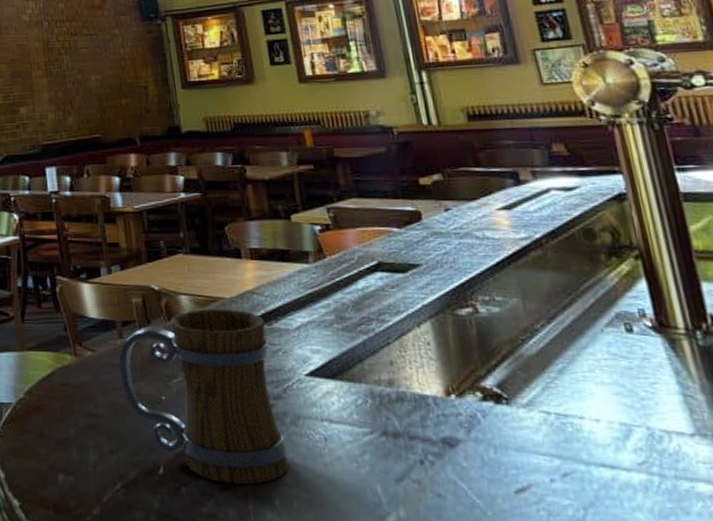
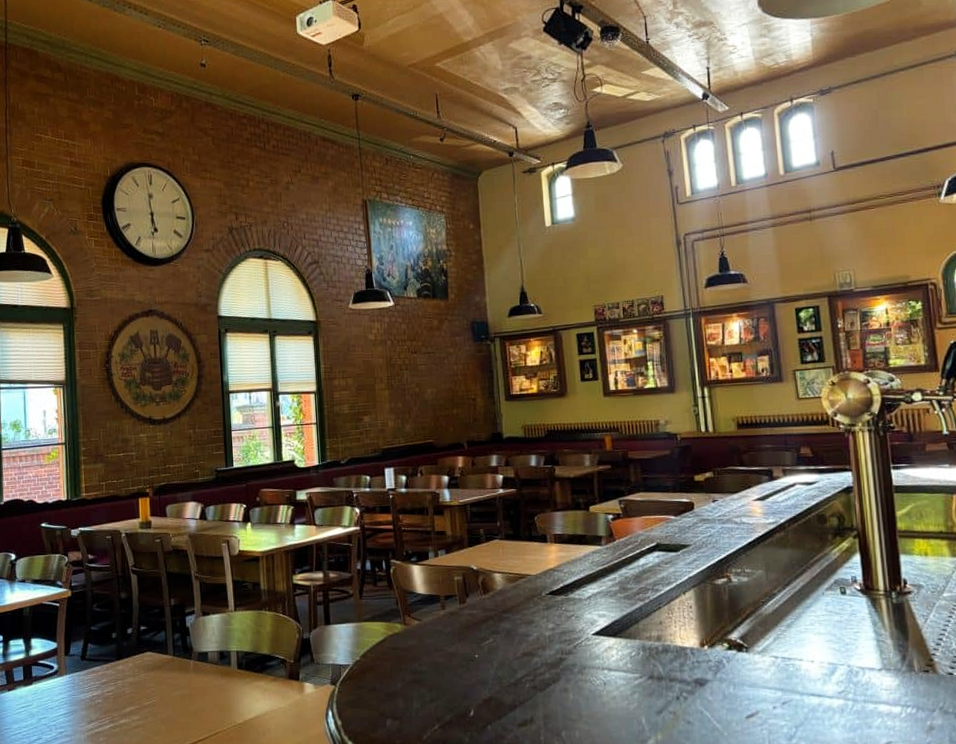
beer mug: present [118,309,289,484] -> none [441,583,575,721]

